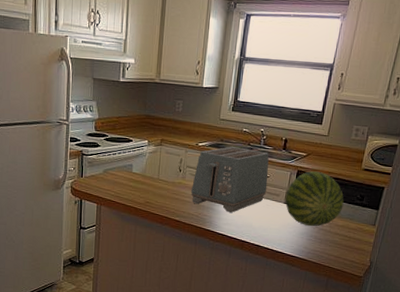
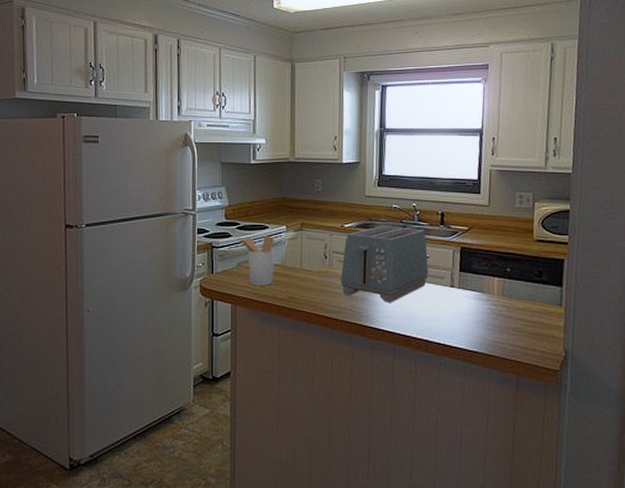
utensil holder: none [105,147,137,191] -> present [238,235,275,286]
fruit: present [285,170,344,226] -> none [451,246,521,311]

